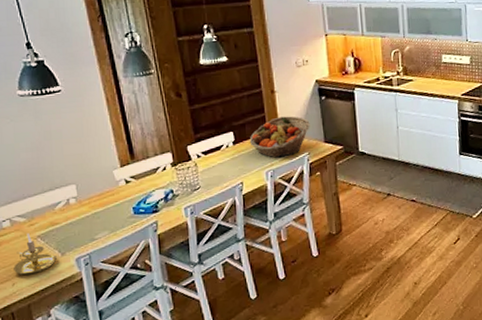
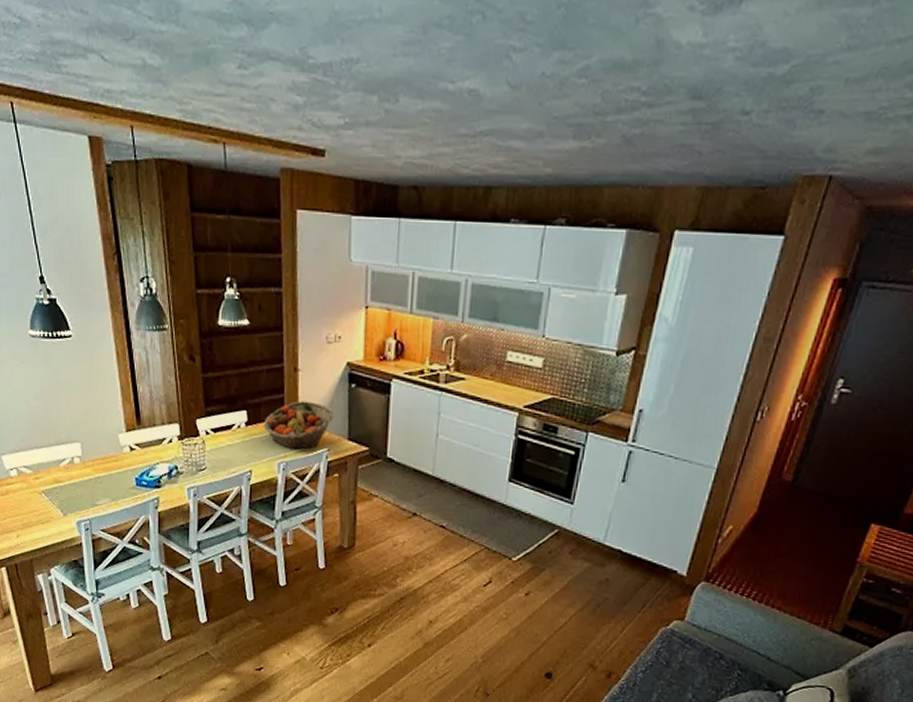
candle holder: present [14,232,57,275] -> none [19,486,59,530]

